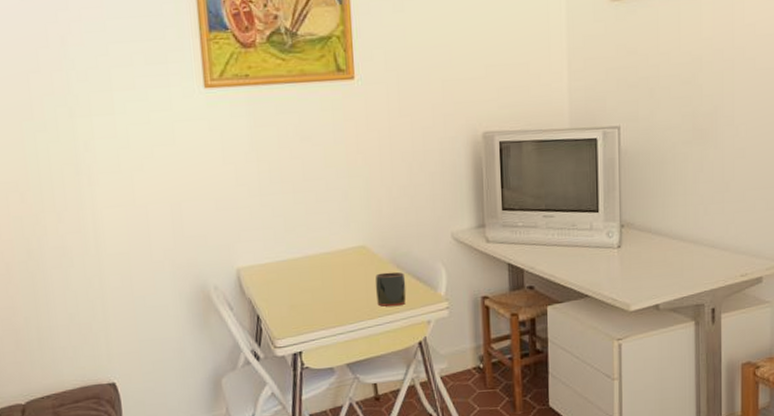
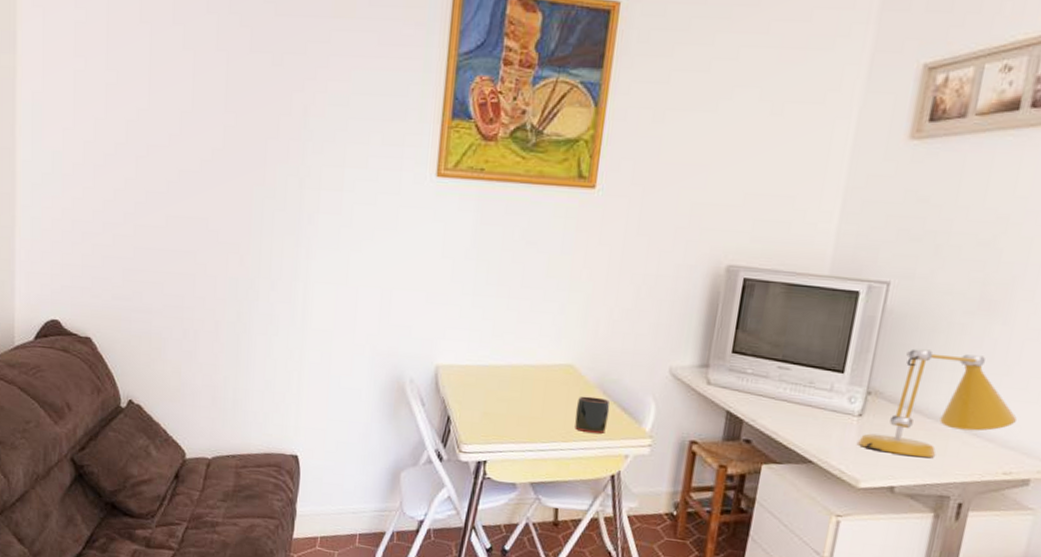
table lamp: none [622,178,741,276] -> present [858,348,1017,458]

